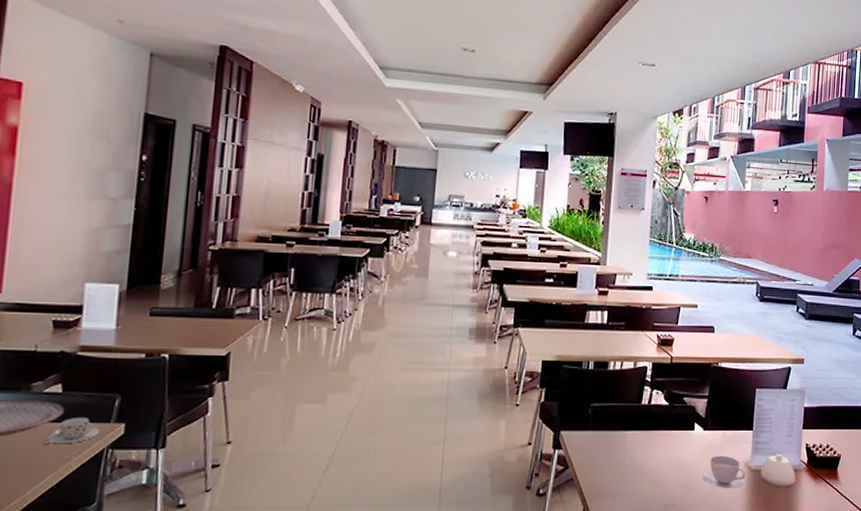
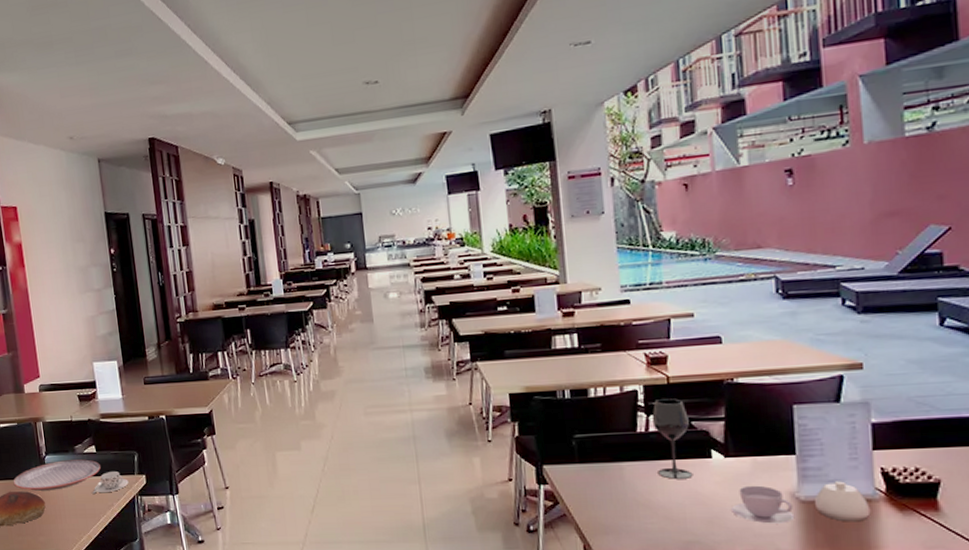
wineglass: none [652,376,682,448] -> present [652,398,693,479]

